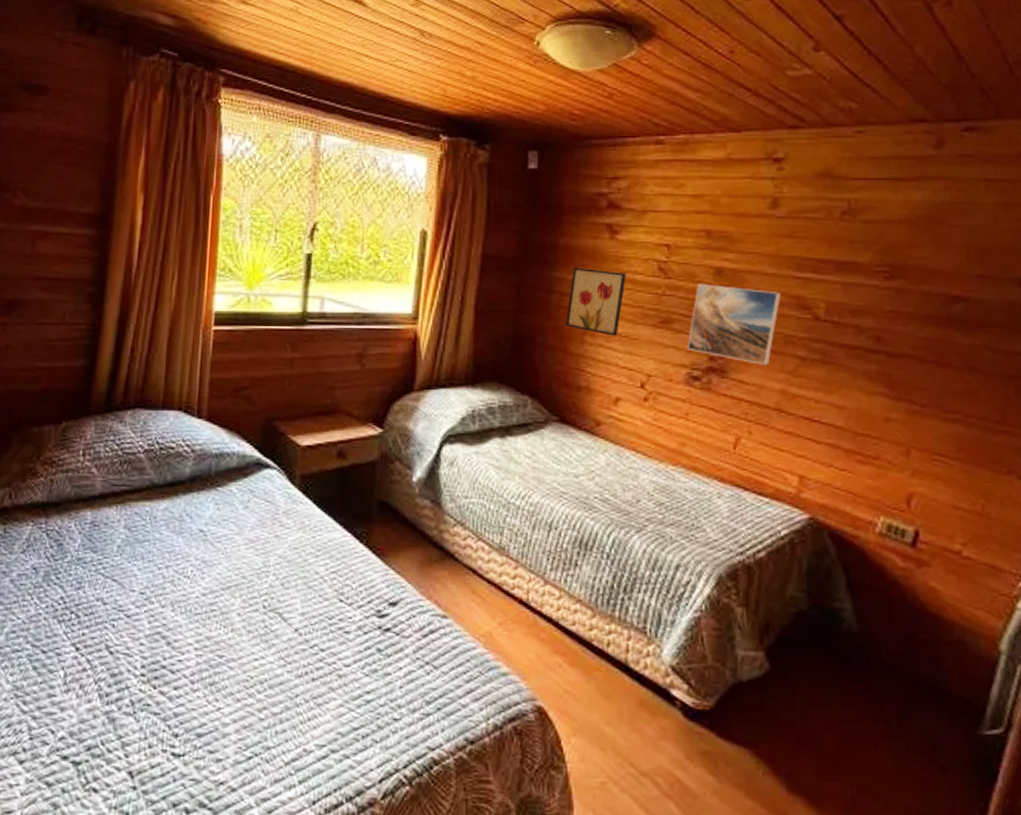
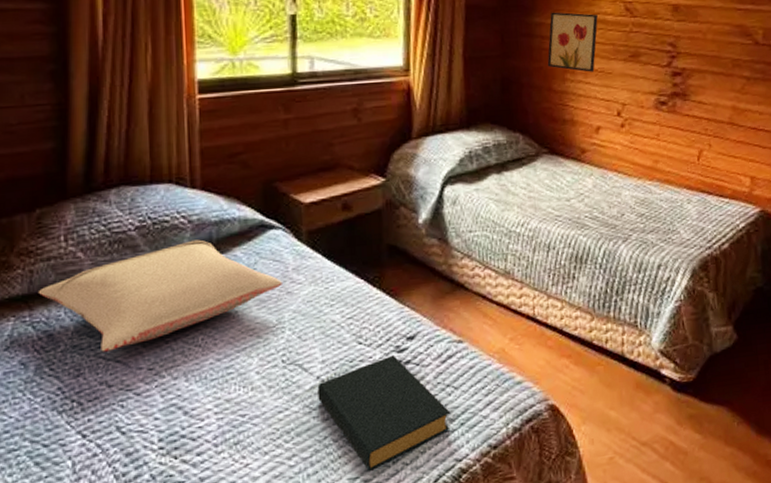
pillow: none [55,470,272,569] -> present [37,239,282,352]
hardback book: none [294,619,428,741] -> present [317,354,451,471]
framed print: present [686,284,782,366] -> none [653,19,728,87]

